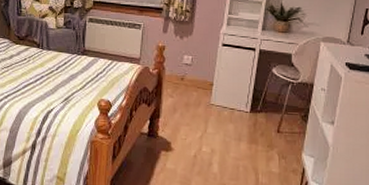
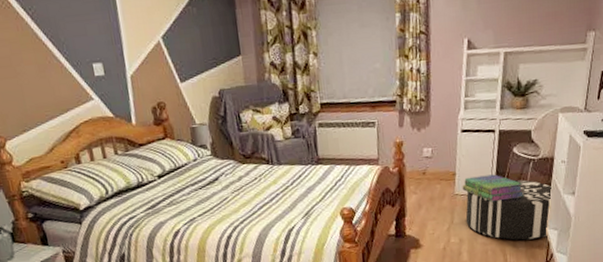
stack of books: none [218,89,281,118] -> present [462,174,525,202]
pouf: none [219,99,311,163] -> present [465,179,553,241]

